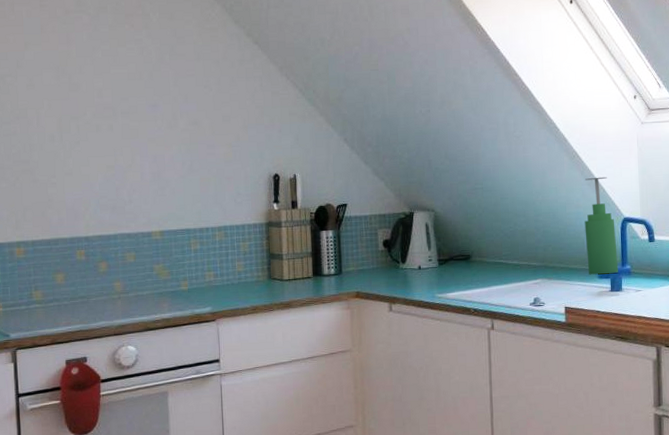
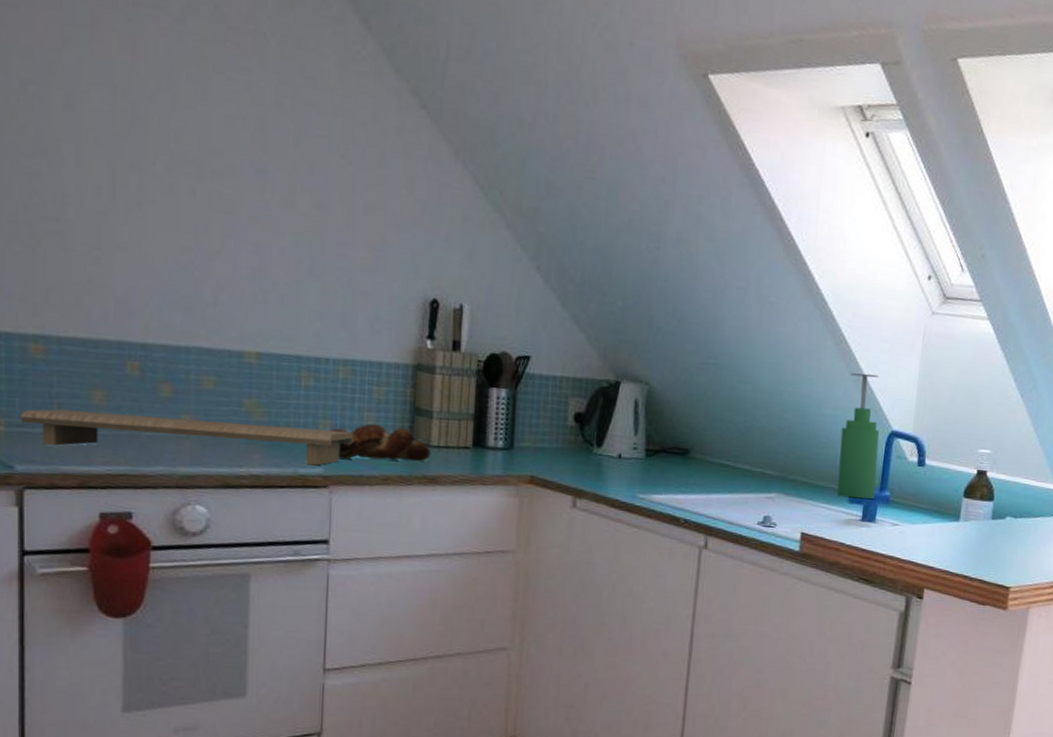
cutting board: none [11,278,230,317] -> present [20,409,353,466]
bread loaf: none [213,270,284,299] -> present [329,423,431,462]

